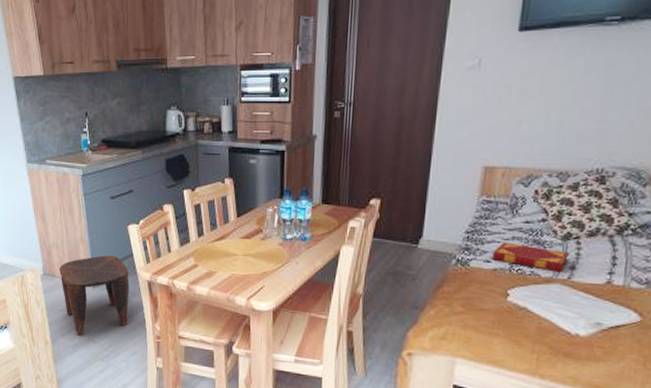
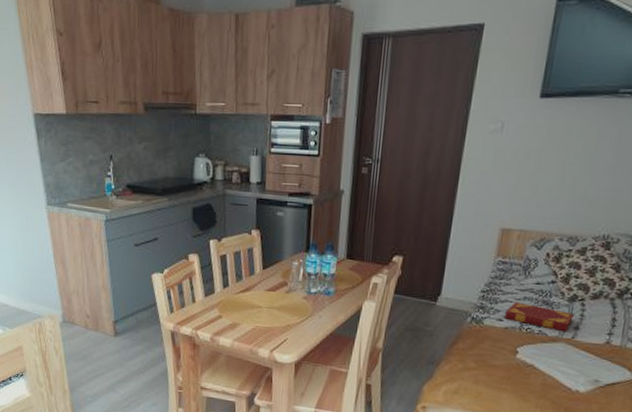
stool: present [60,255,130,335] -> none [80,304,152,384]

